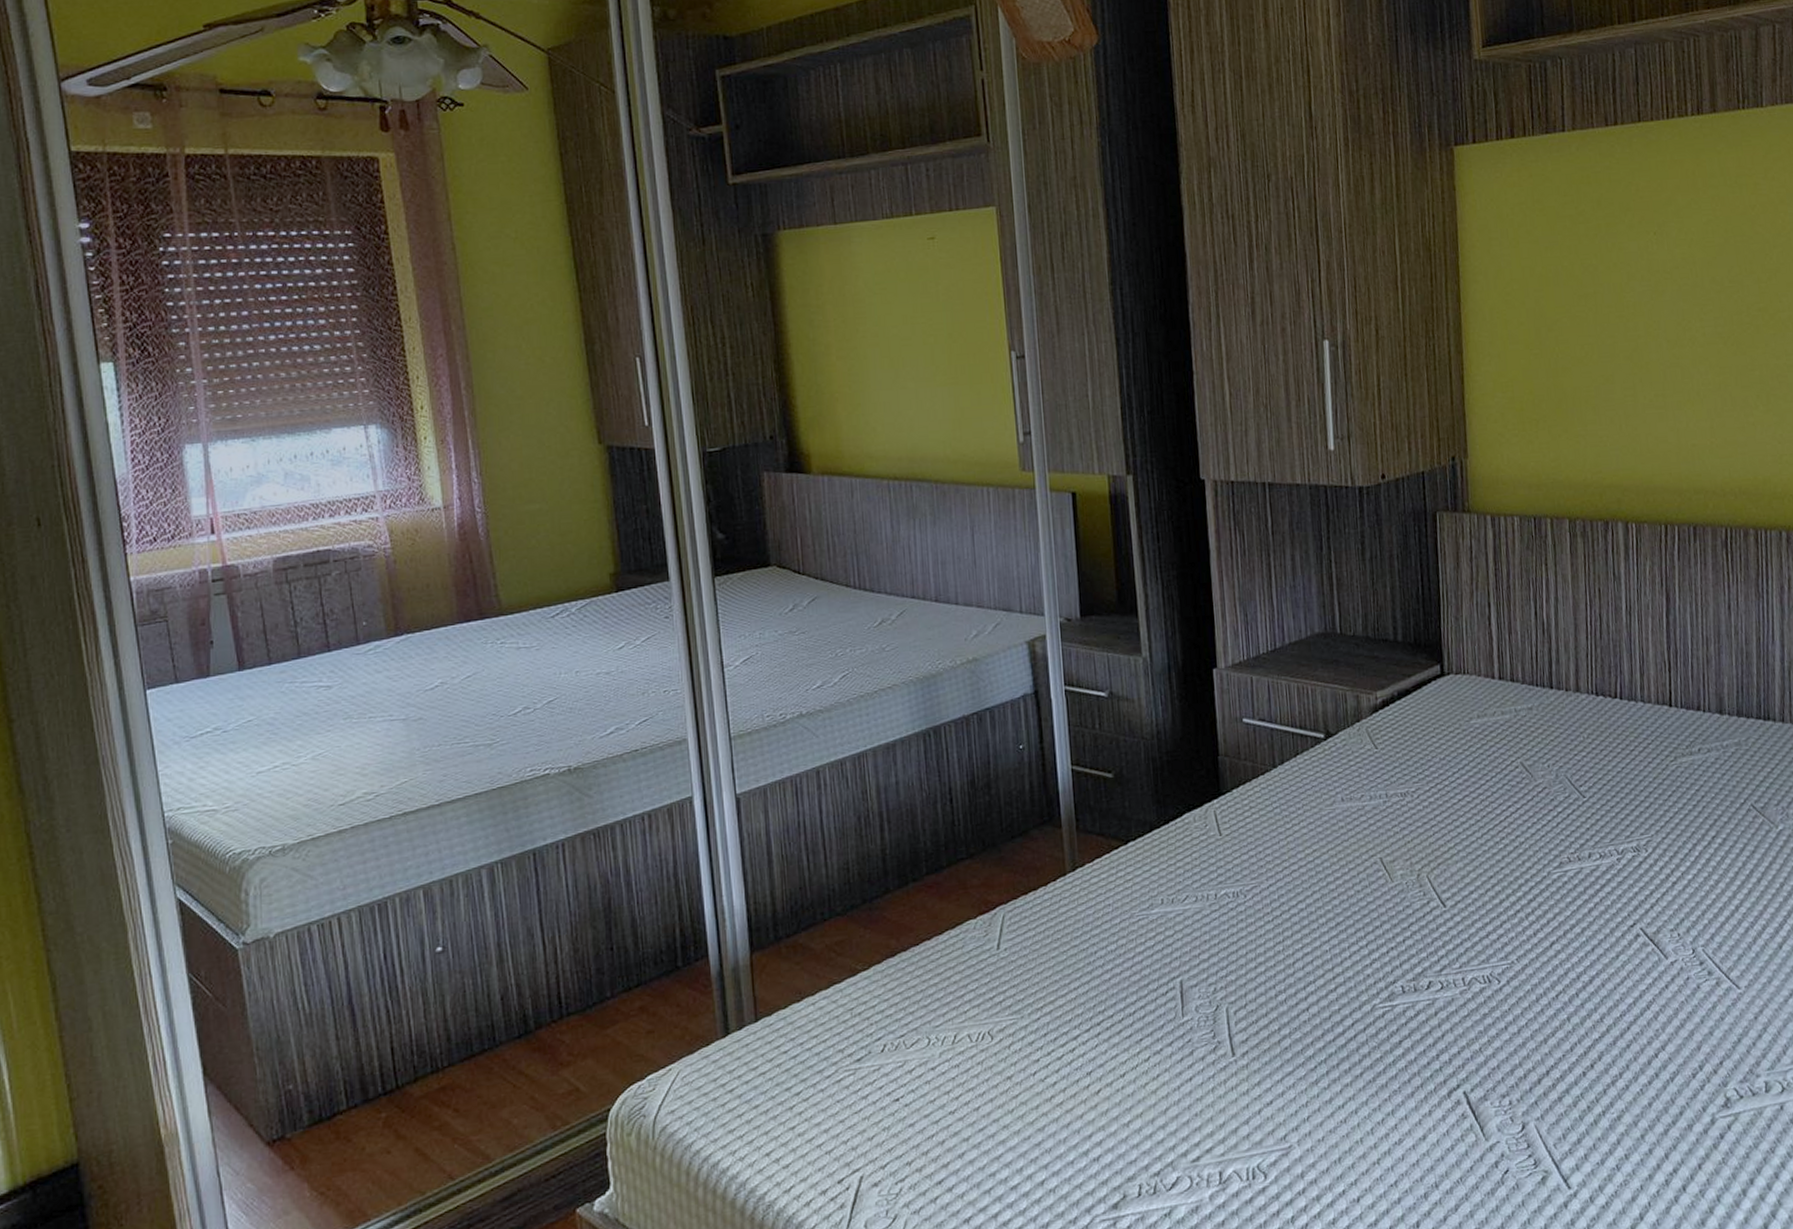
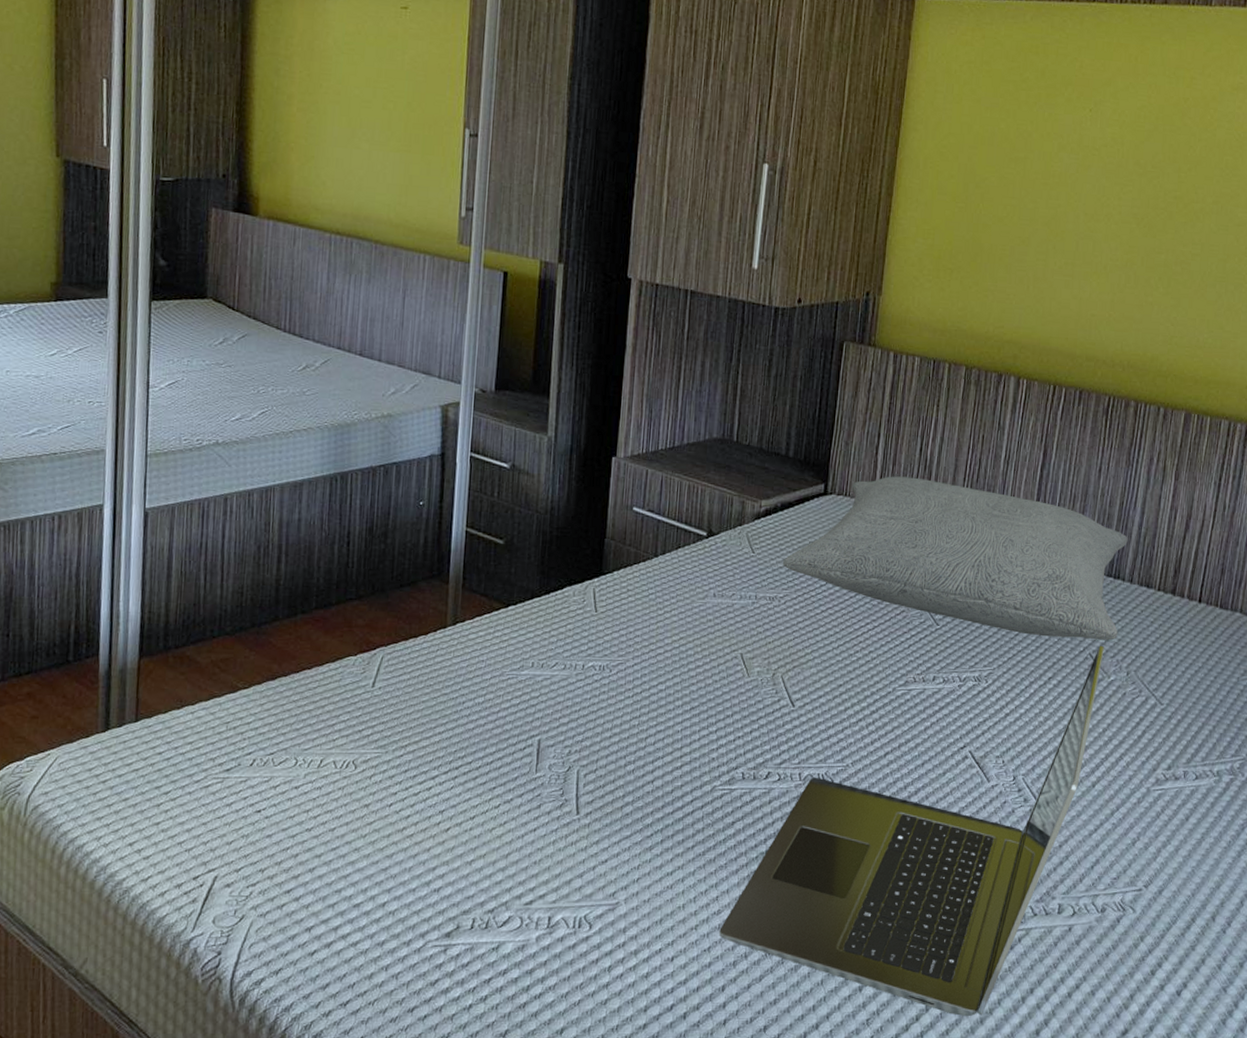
laptop: none [1404,794,1767,1220] -> present [719,645,1104,1016]
pillow: none [1408,643,1778,794] -> present [782,476,1128,641]

